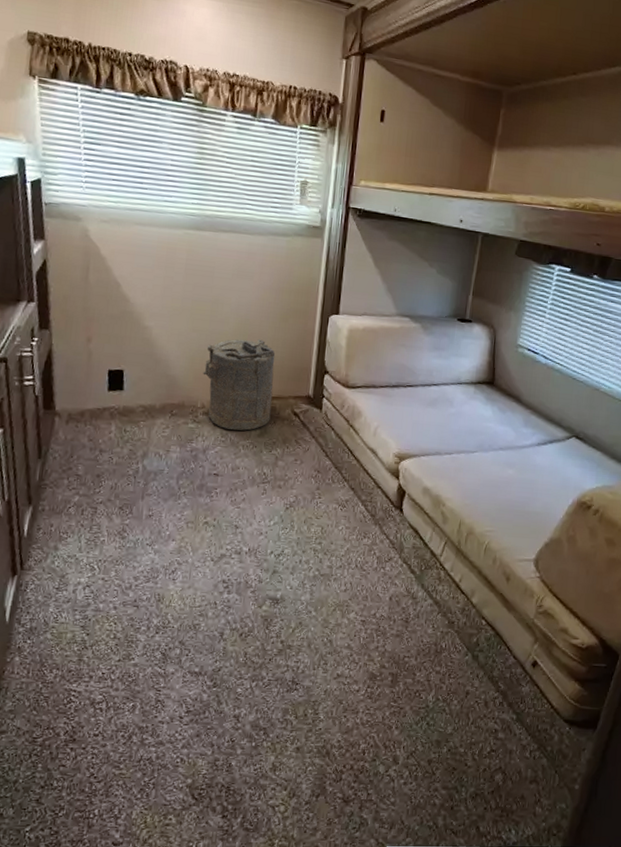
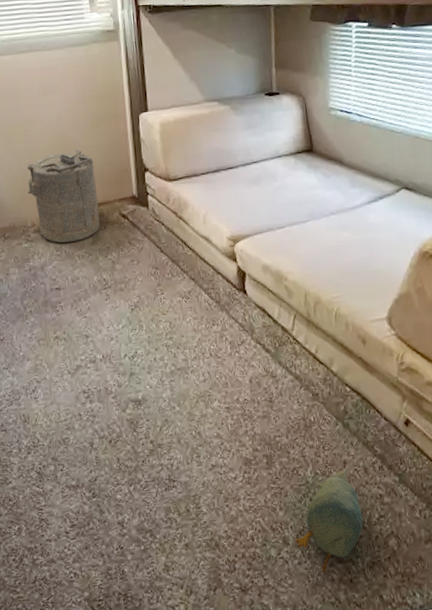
plush toy: none [404,694,476,797] -> present [294,462,363,573]

